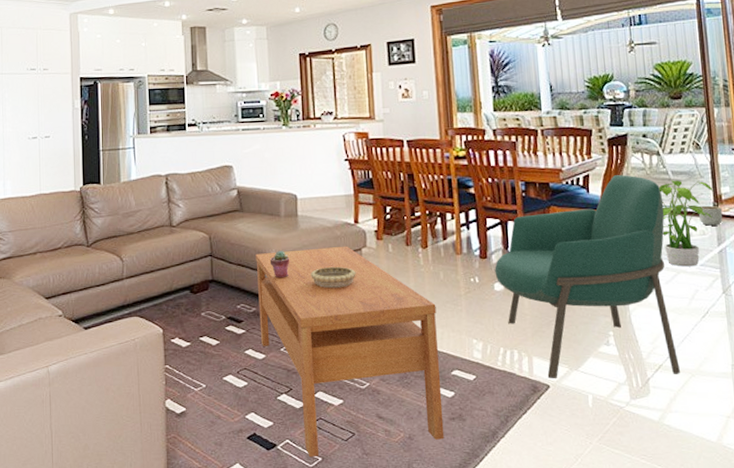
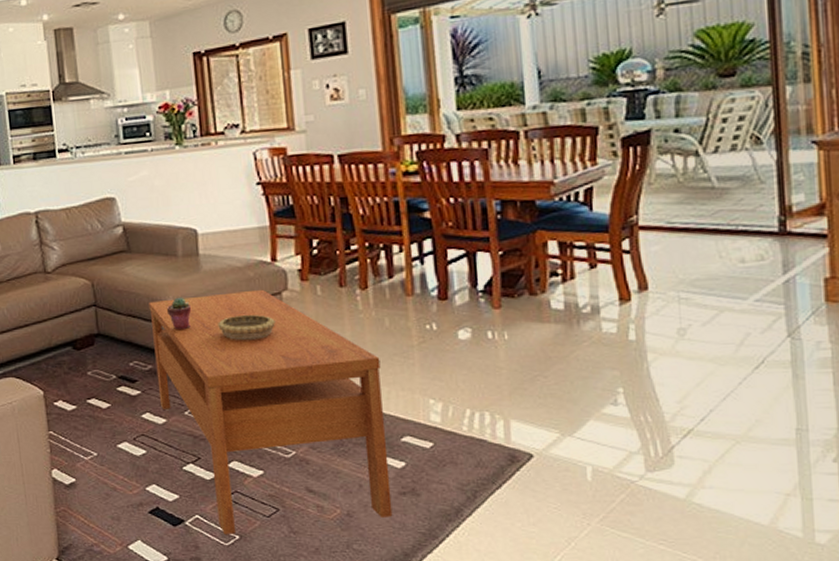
armchair: present [494,175,680,378] -> none [458,184,719,446]
potted plant: present [658,180,713,267] -> none [695,187,779,304]
planter: present [699,205,723,226] -> none [756,220,793,248]

